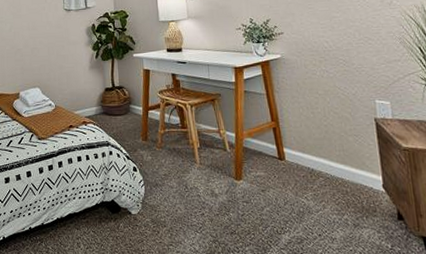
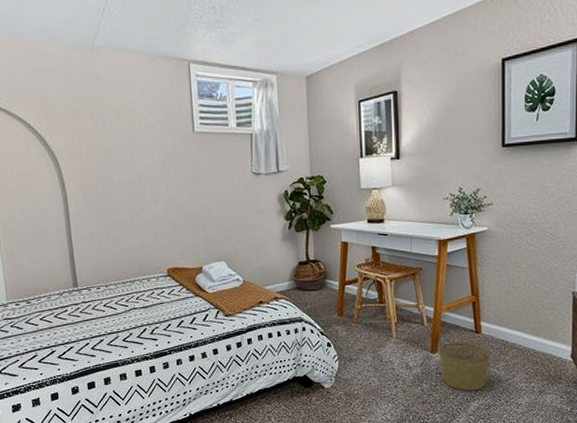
basket: none [243,164,297,222] -> present [438,338,491,391]

